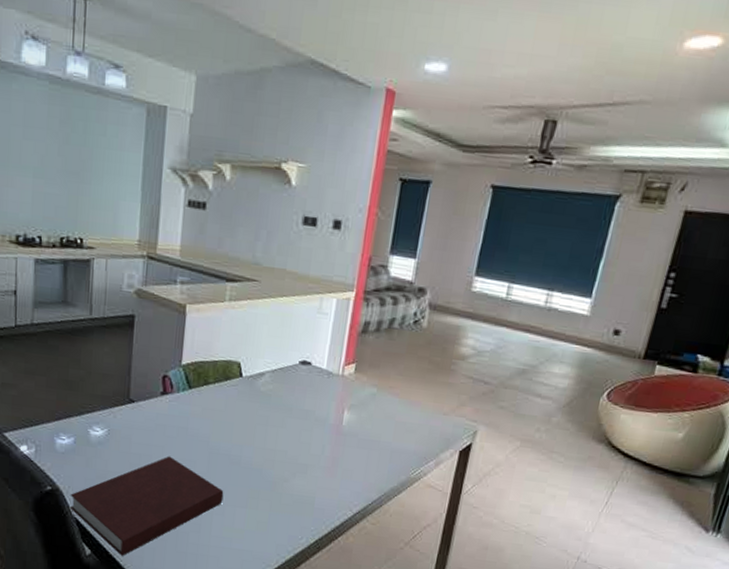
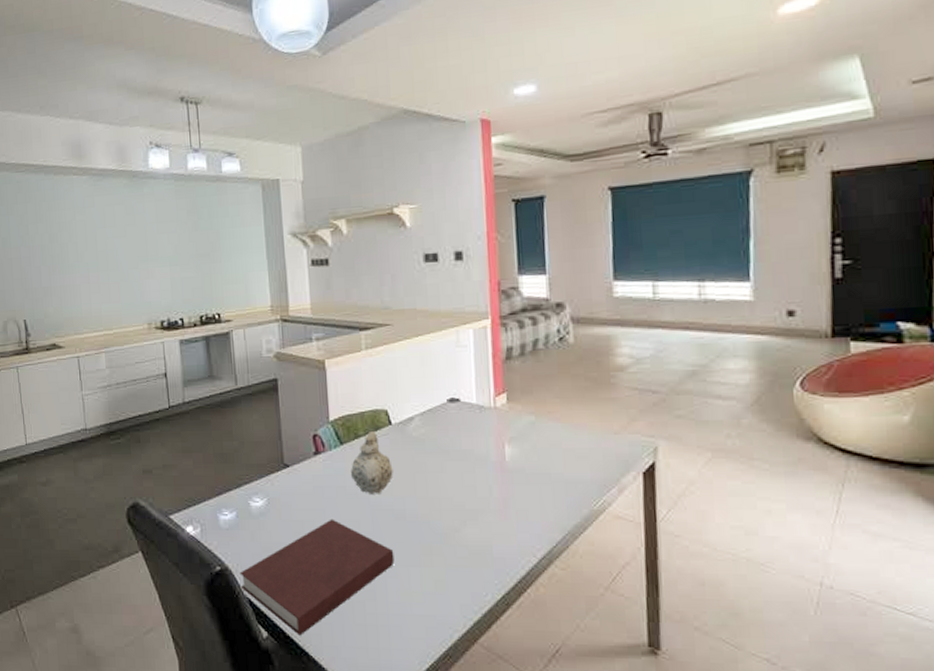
teapot: none [195,380,236,440] -> present [351,432,393,494]

